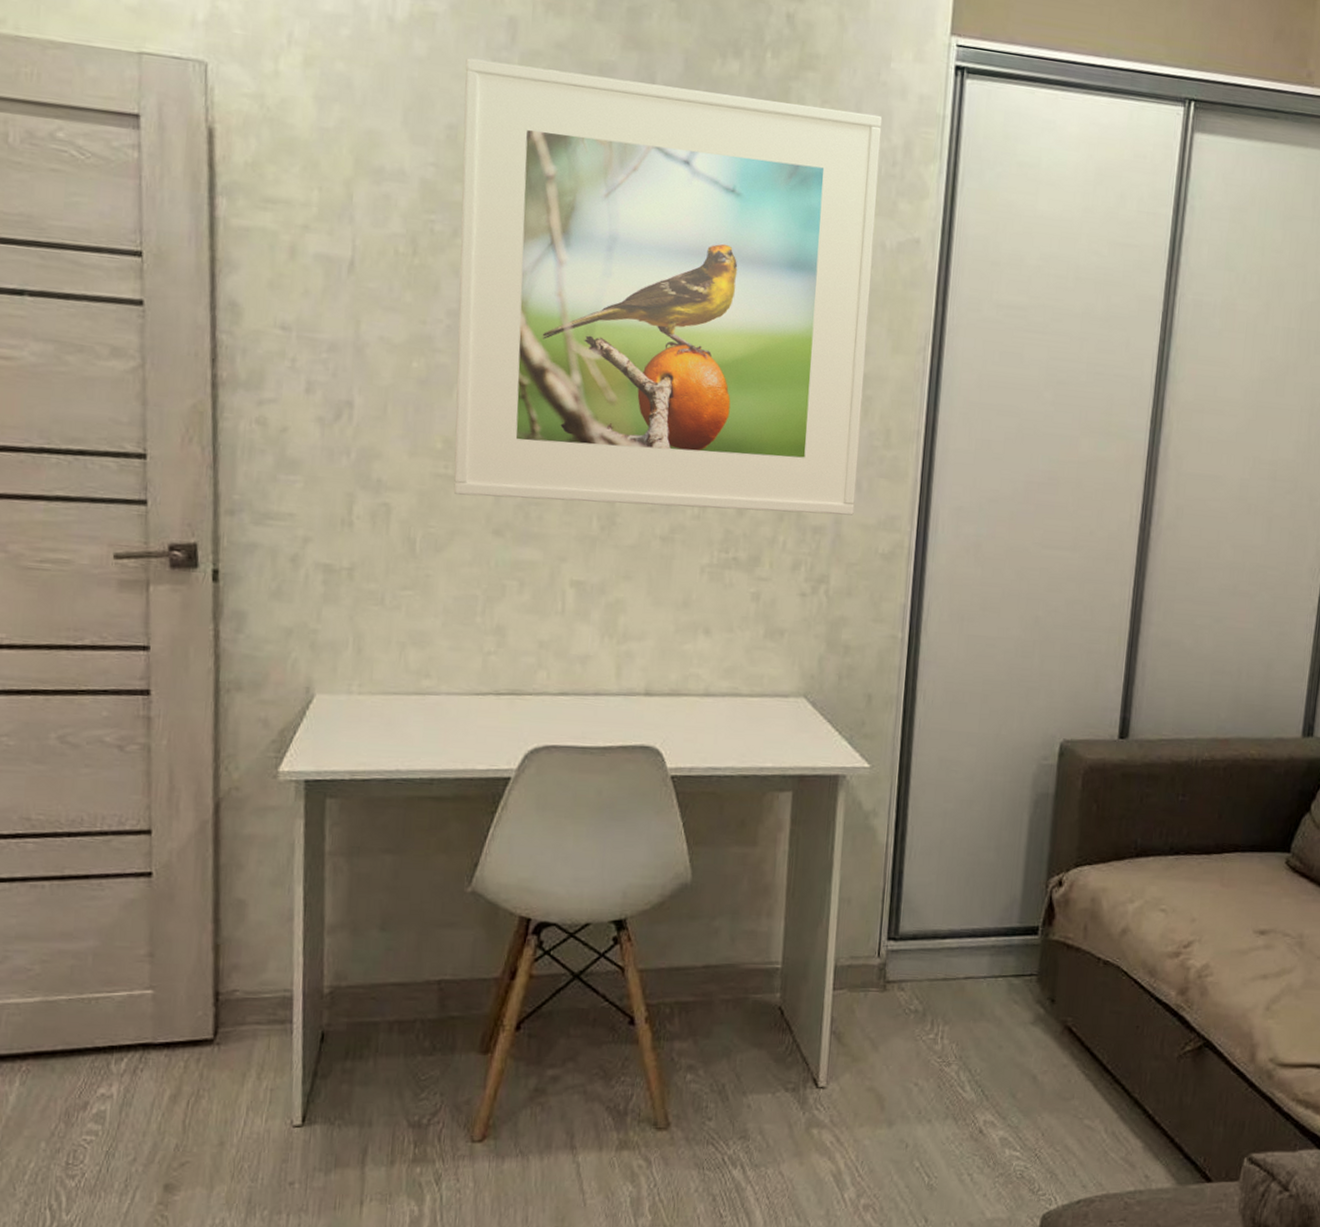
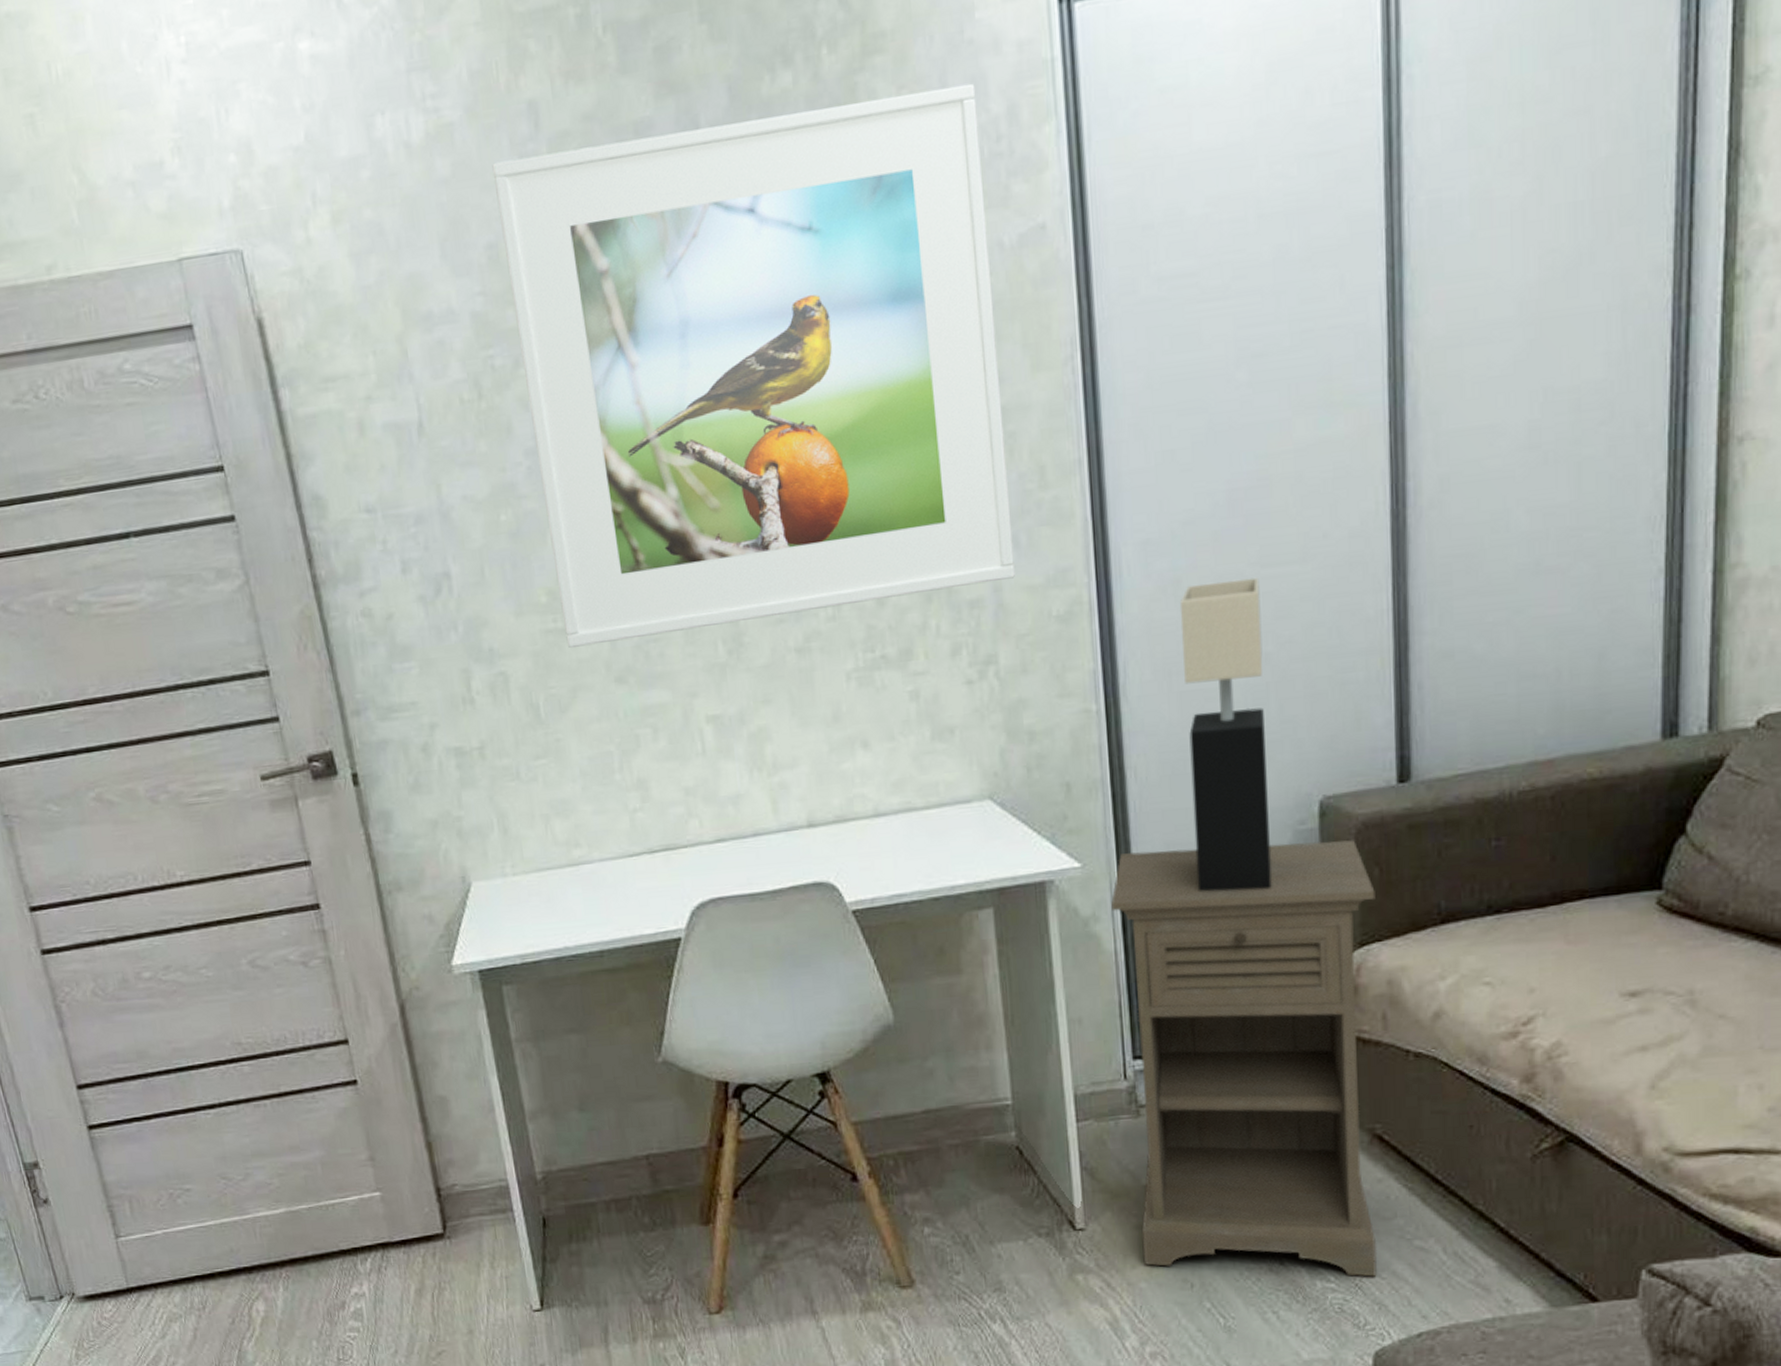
nightstand: none [871,762,1092,1149] -> present [1111,840,1378,1277]
table lamp: none [959,551,1040,810] -> present [1179,577,1272,892]

